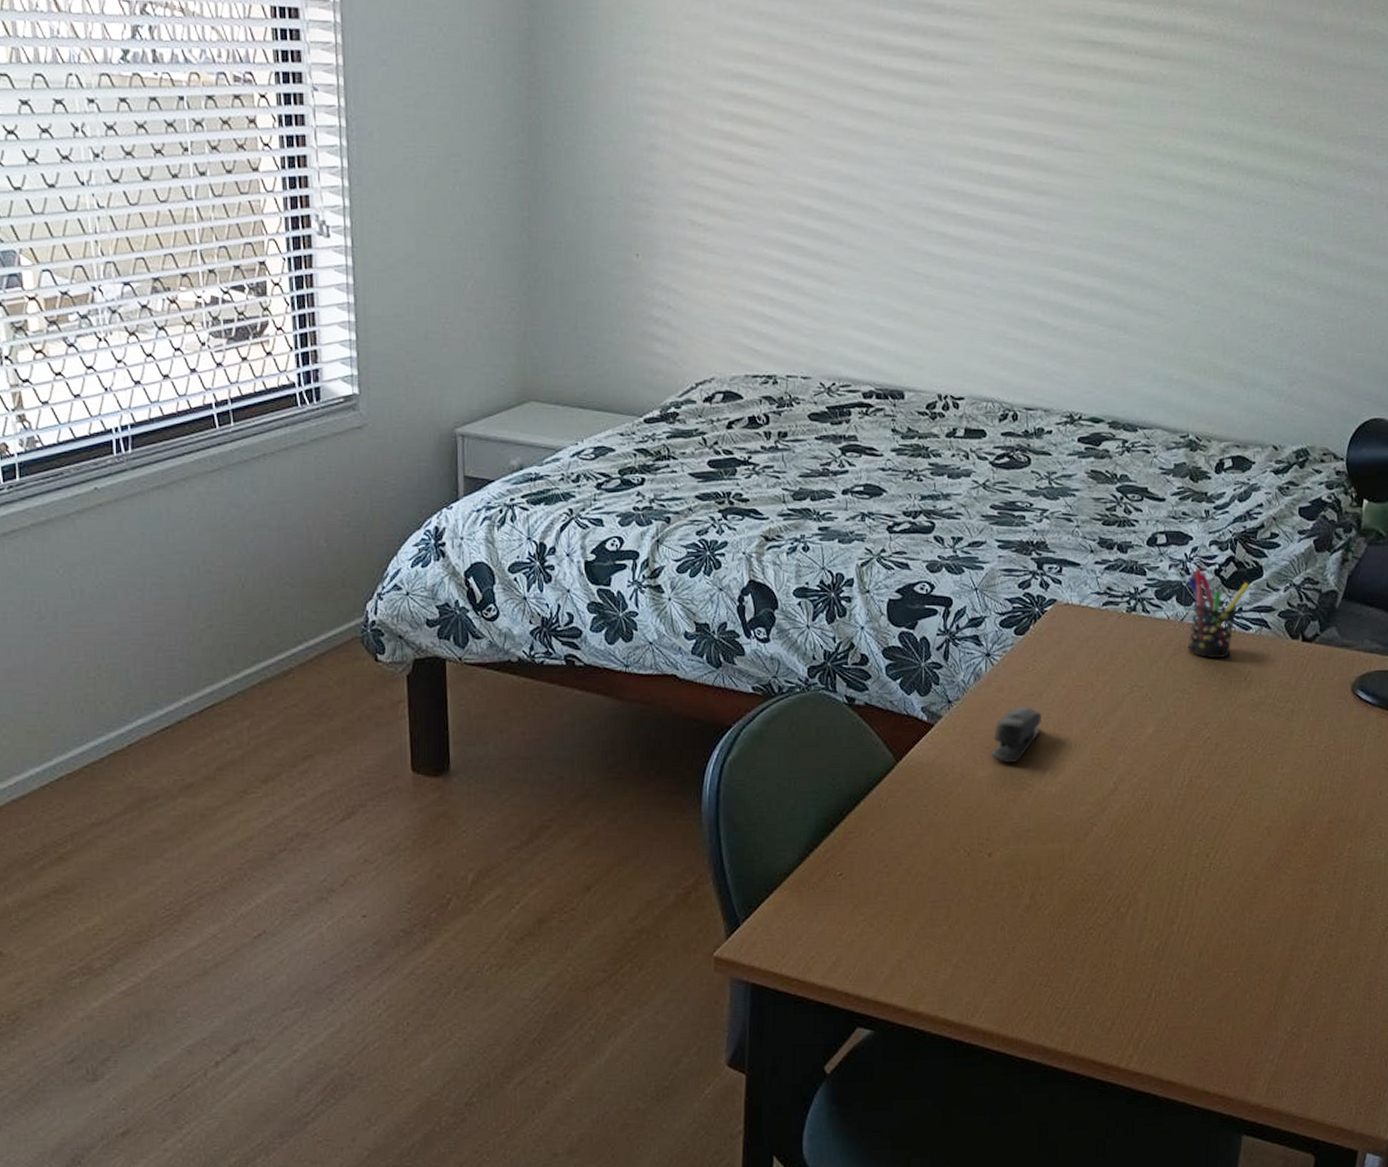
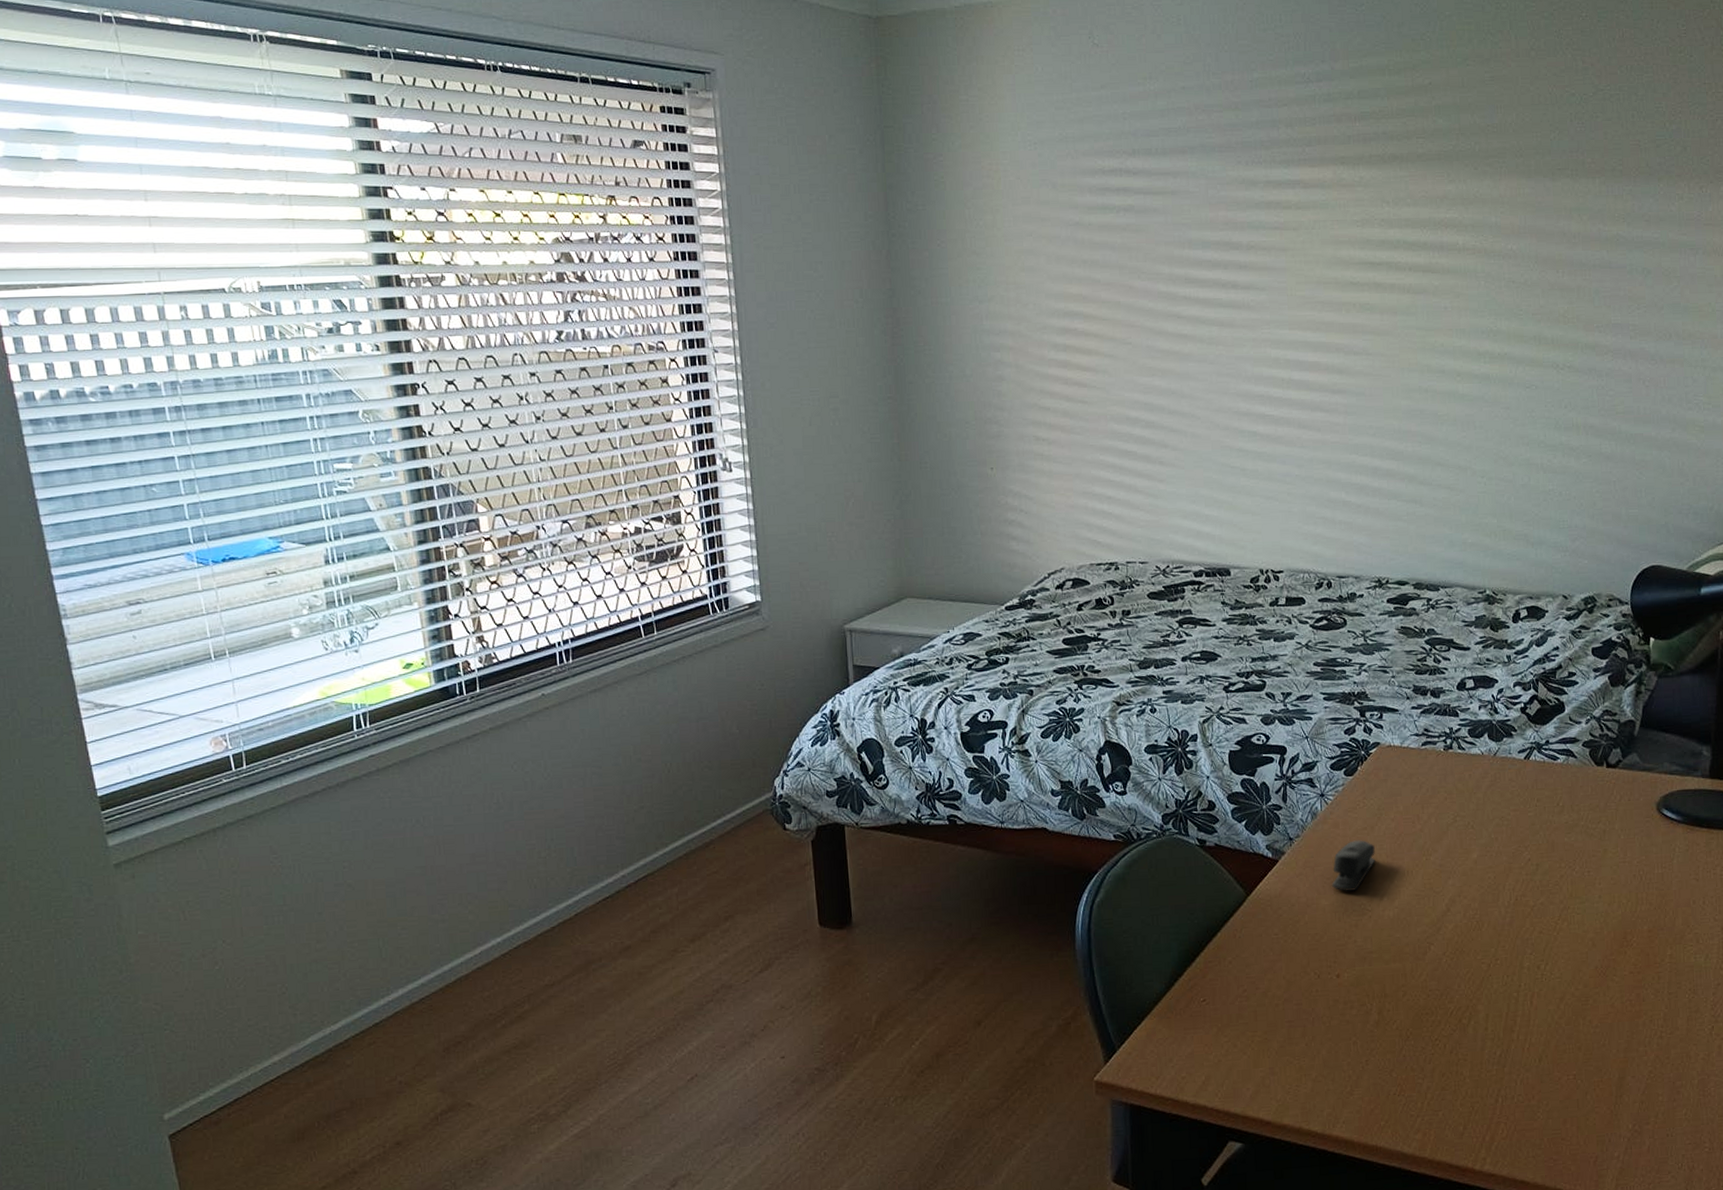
pen holder: present [1187,568,1250,658] -> none [1497,707,1554,787]

